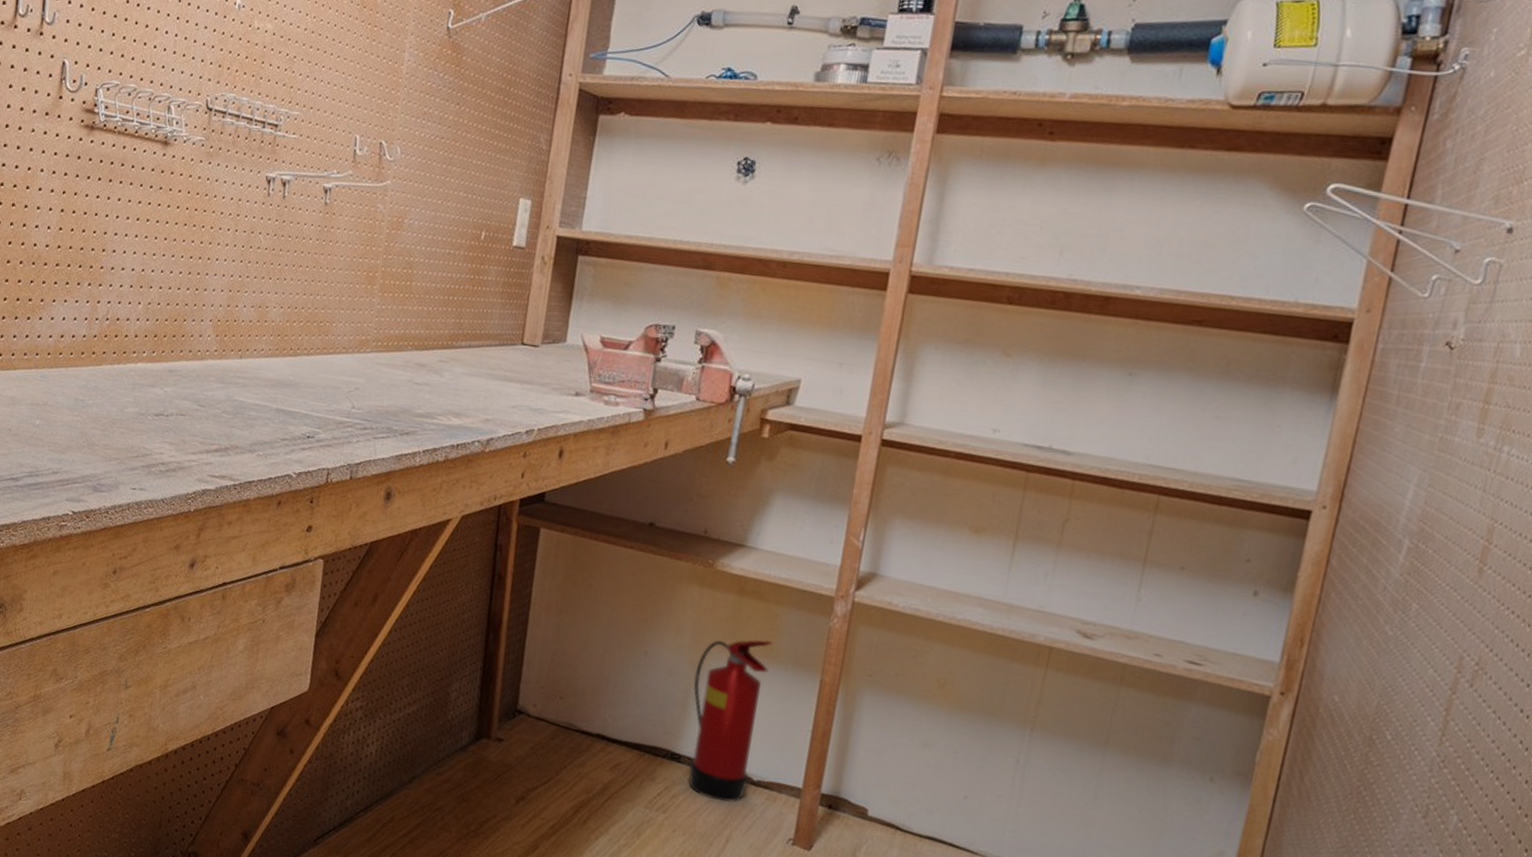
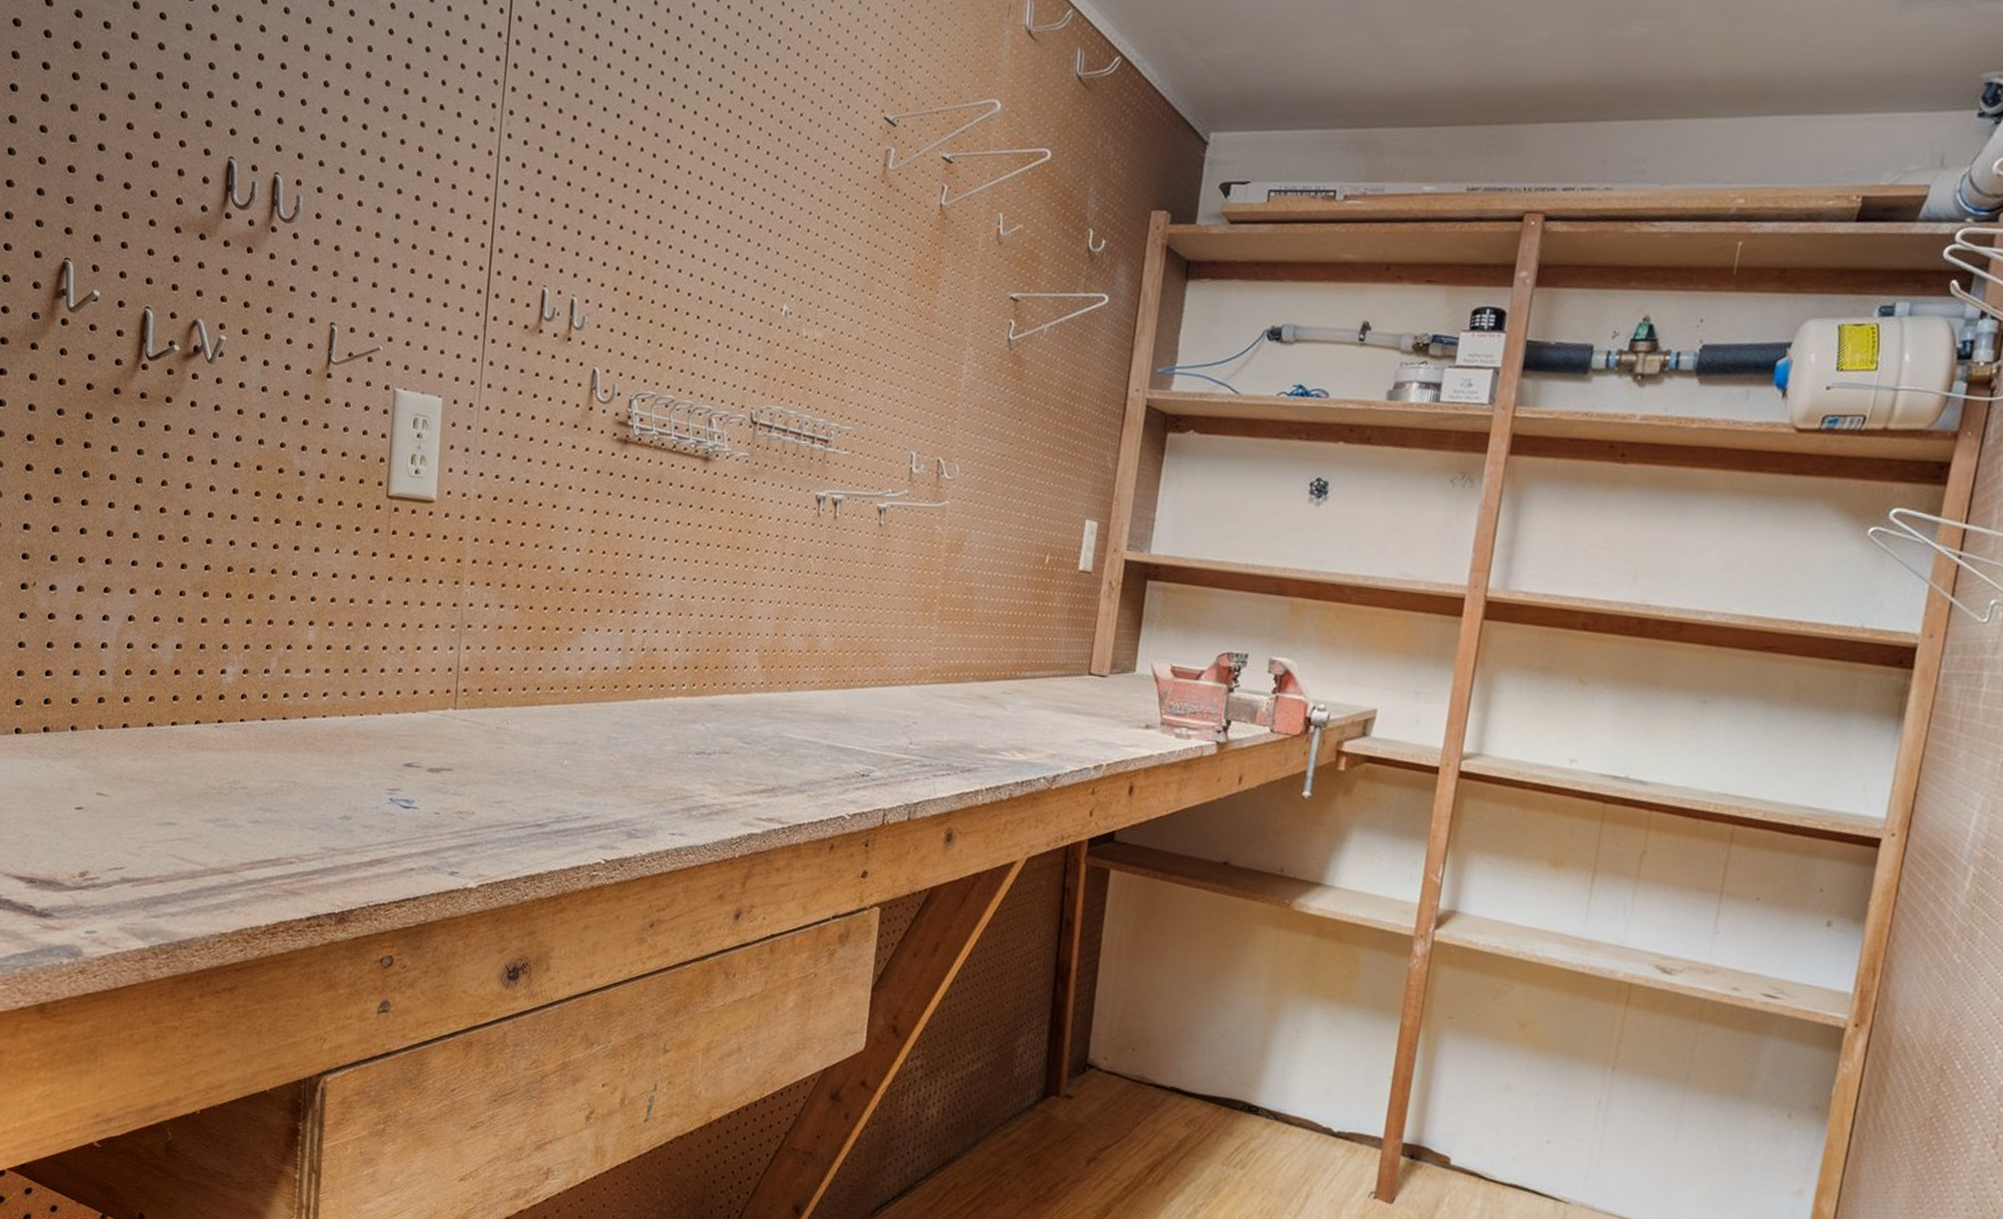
fire extinguisher: present [688,639,773,803] -> none [1267,982,1352,1156]

